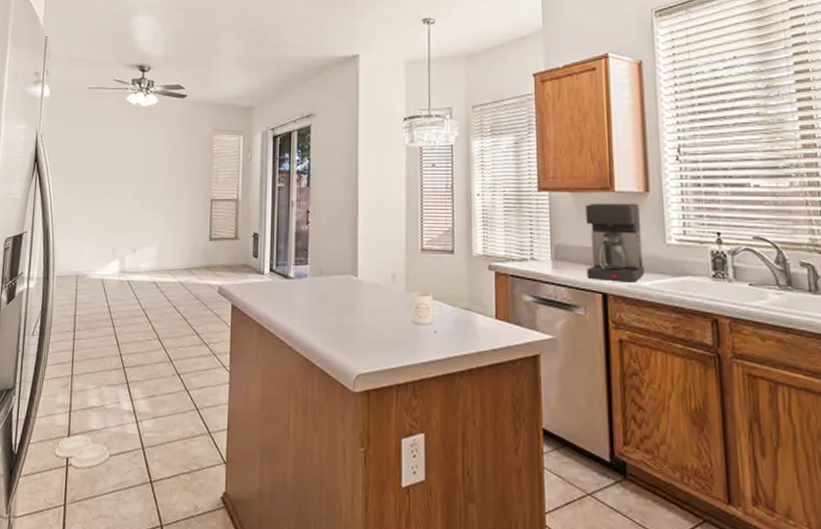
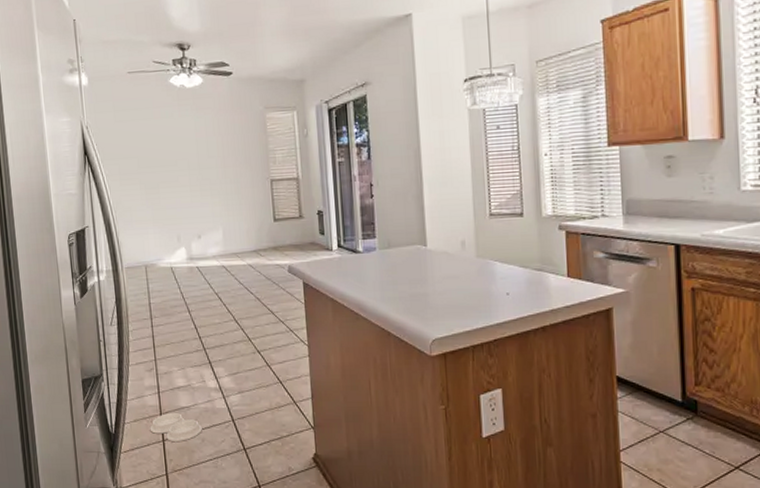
mug: present [410,292,444,324] -> none [481,256,515,288]
coffee maker: present [585,203,644,283] -> none [657,151,718,232]

